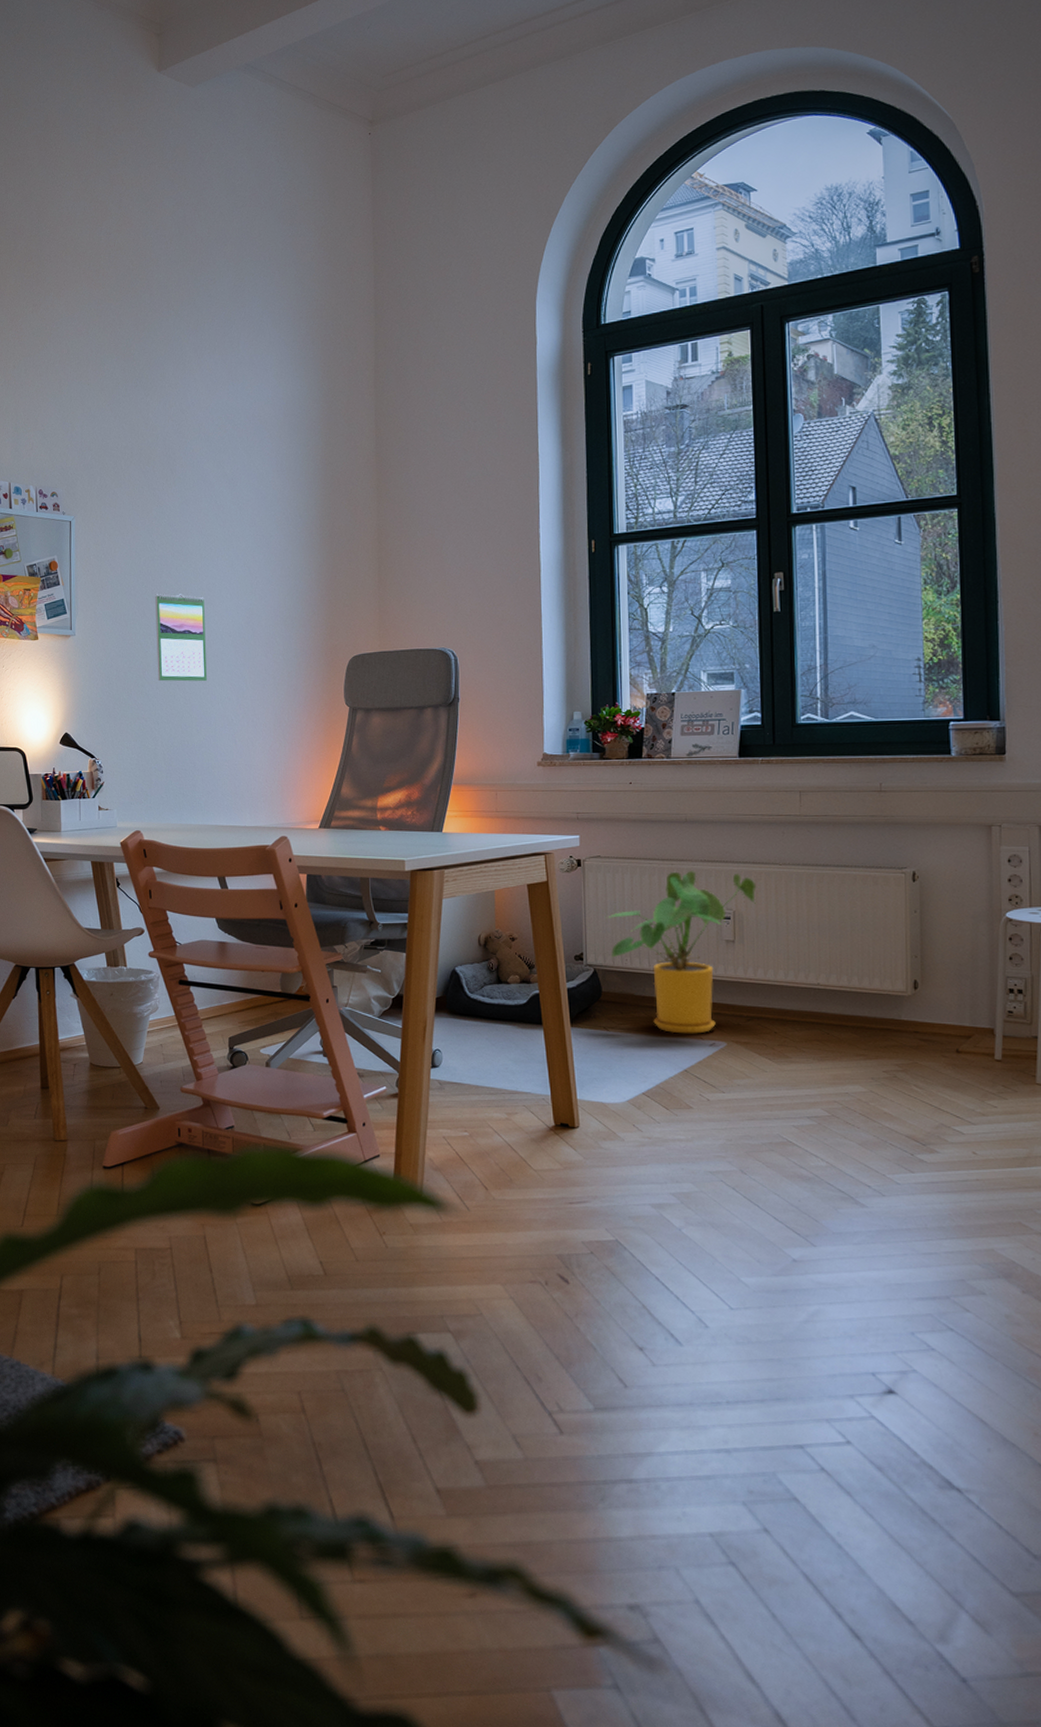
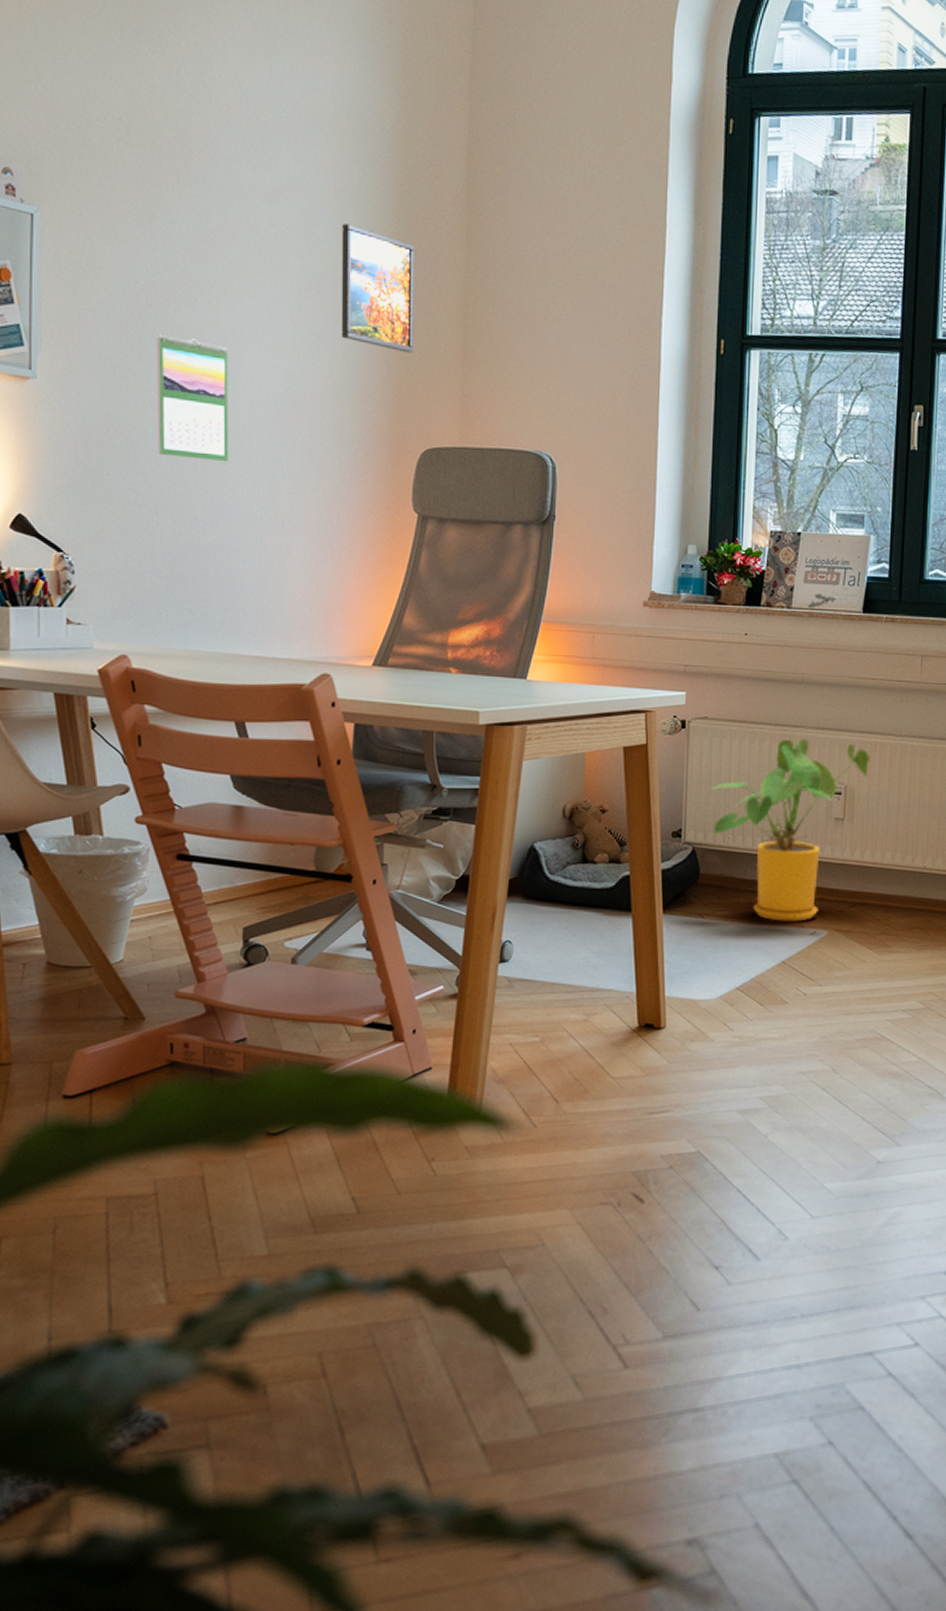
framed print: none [283,494,340,584] -> present [341,224,414,353]

